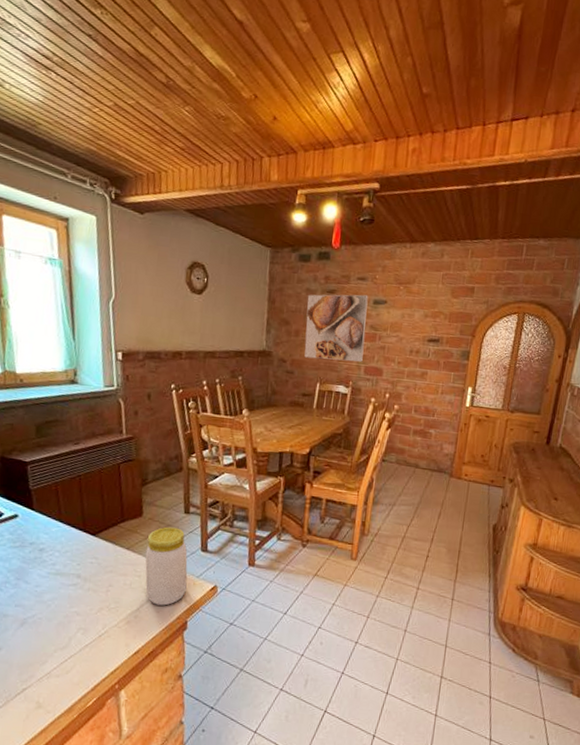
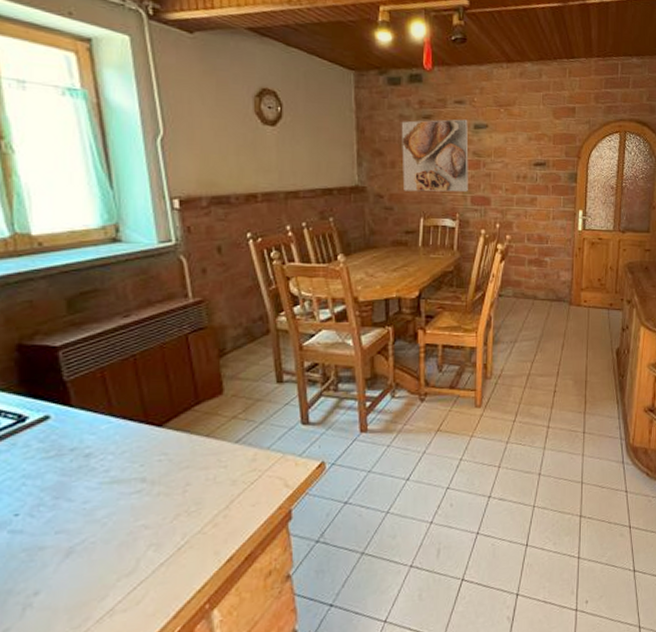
jar: present [145,527,188,606] -> none [231,401,287,498]

